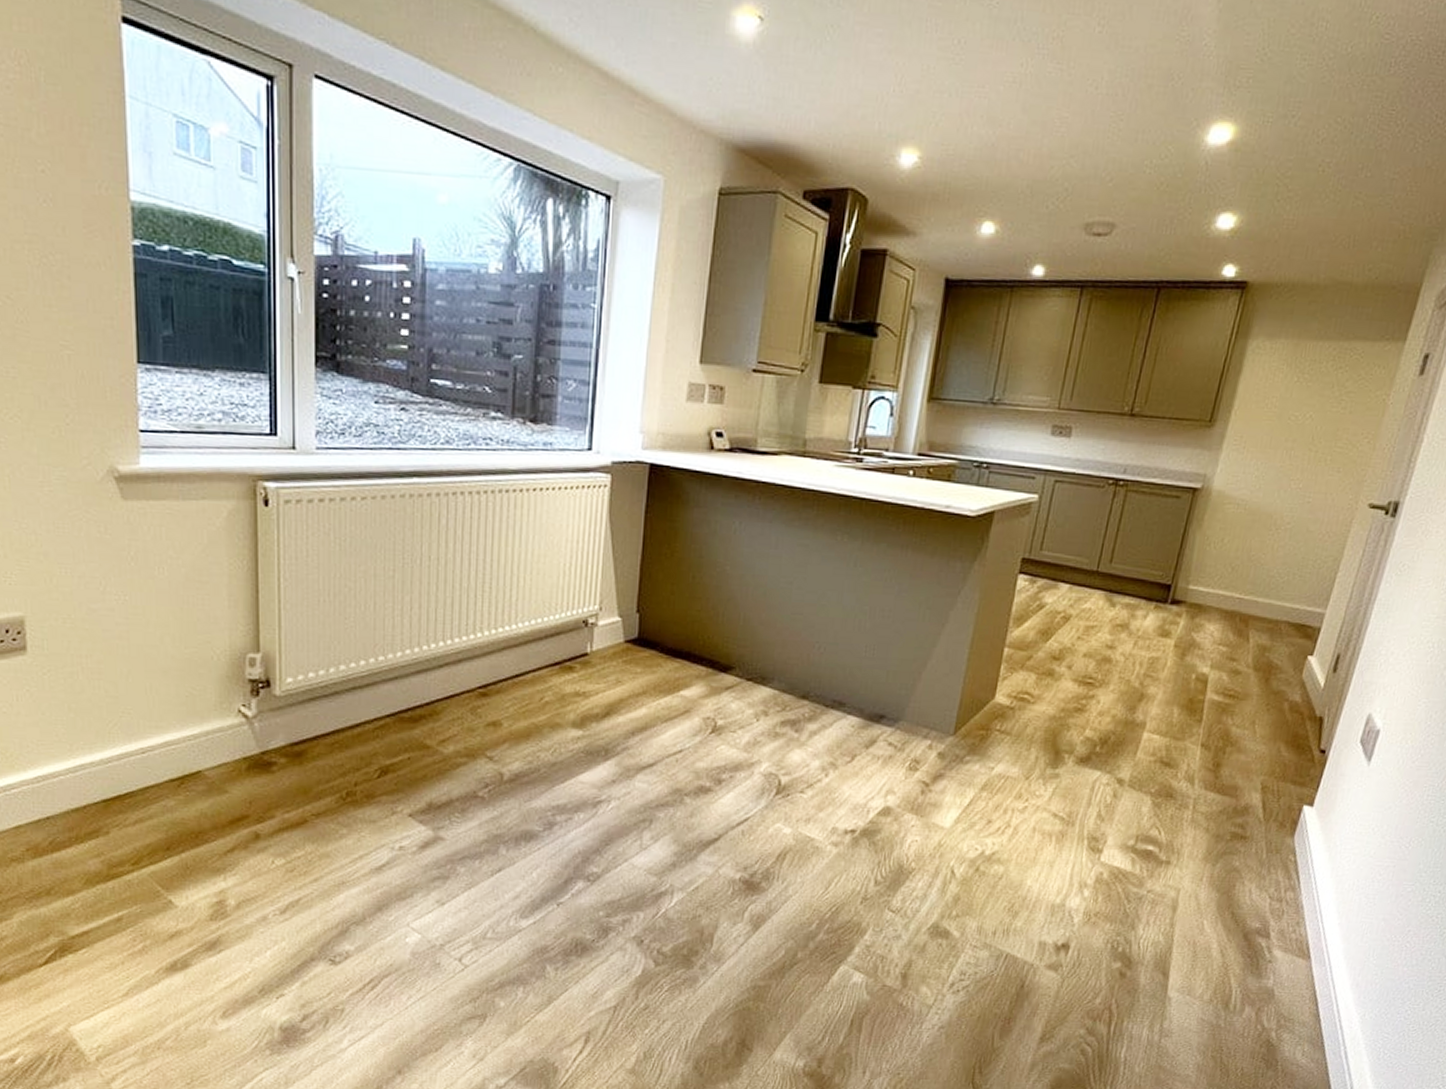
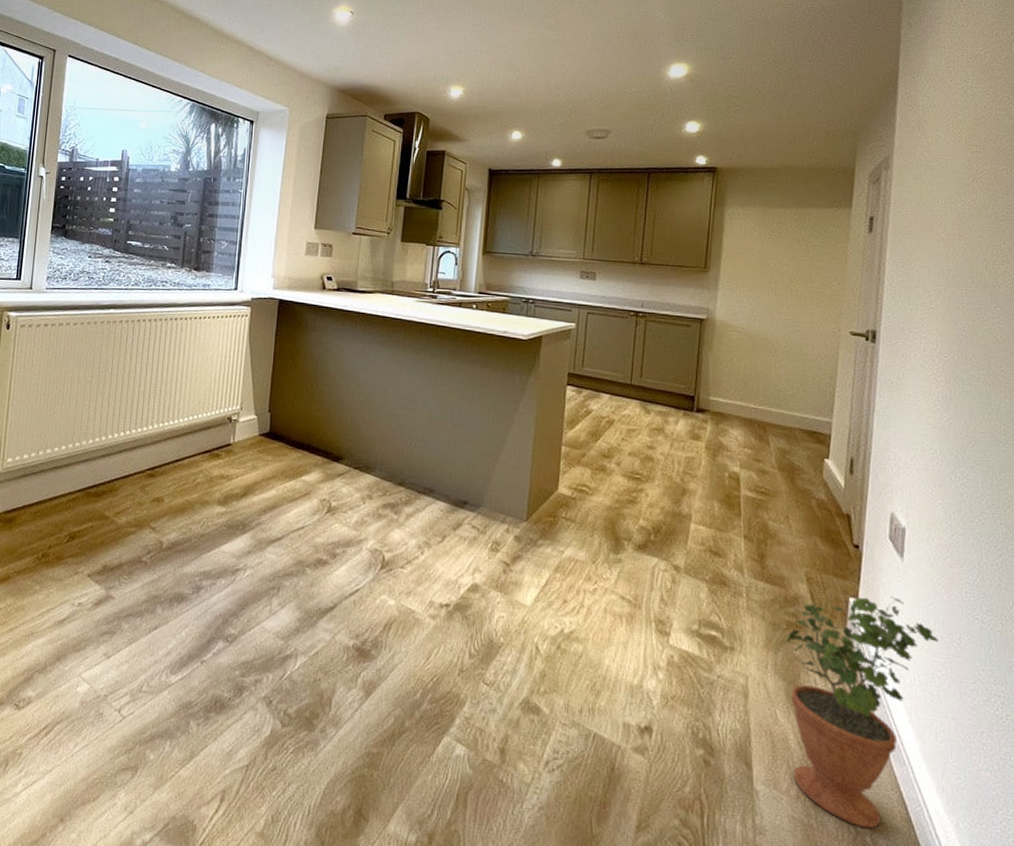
potted plant: none [1209,801,1388,1025] -> present [787,595,938,828]

